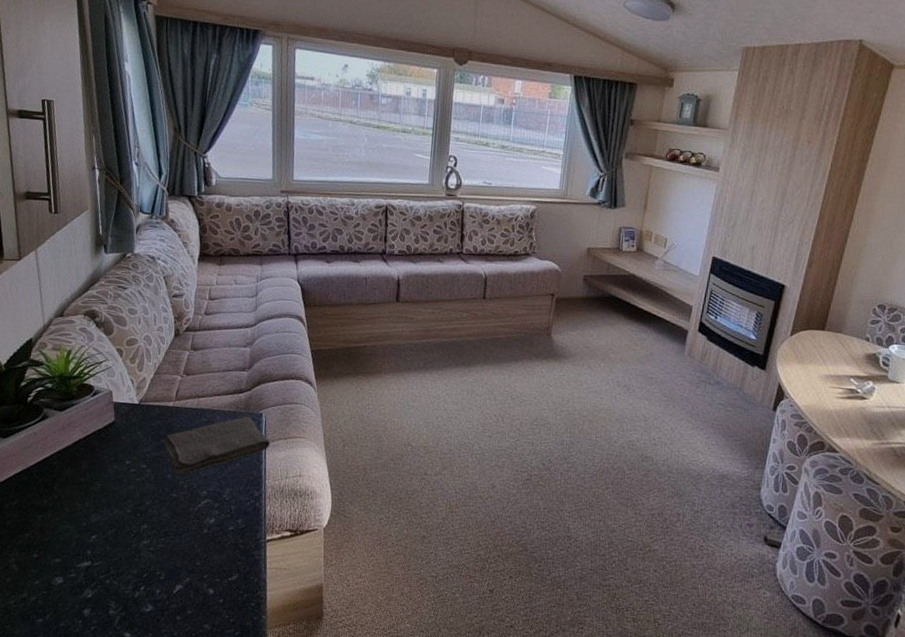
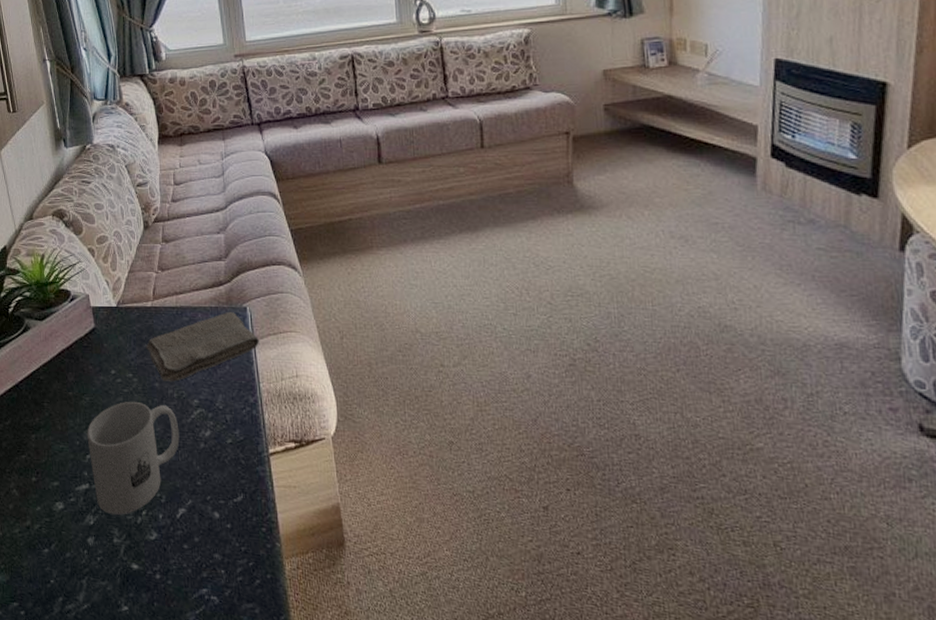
mug: none [94,489,186,590] -> present [87,401,180,516]

